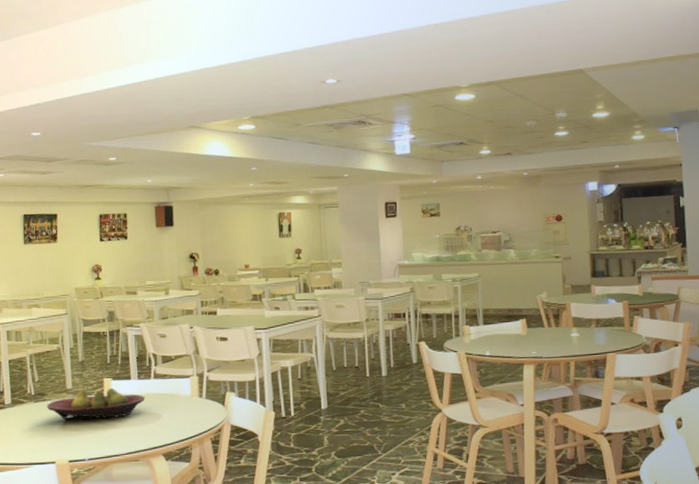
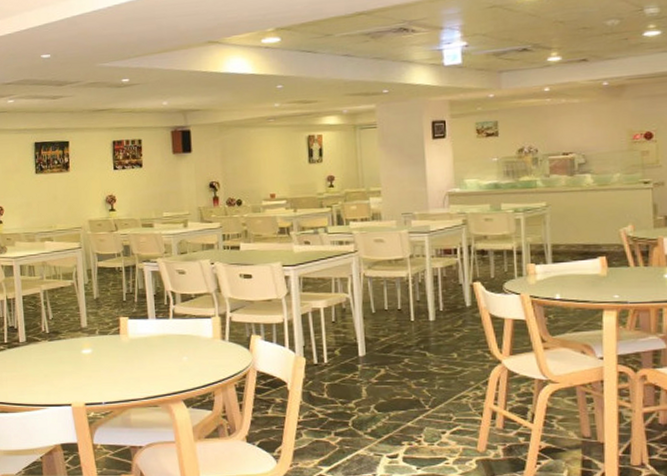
fruit bowl: present [47,387,146,421] -> none [62,327,164,362]

